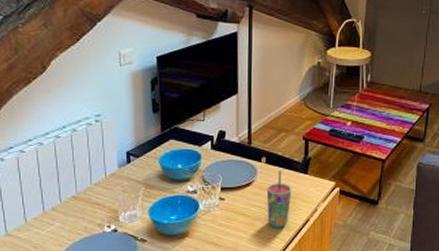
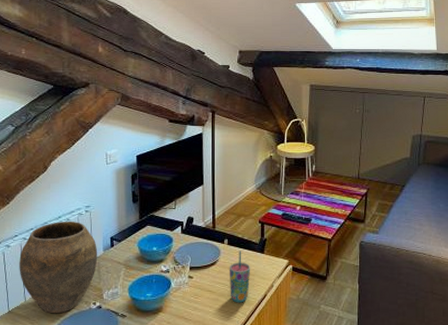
vase: none [16,131,112,237] -> present [19,221,98,314]

